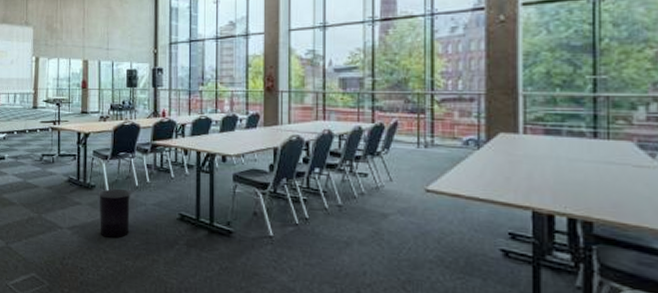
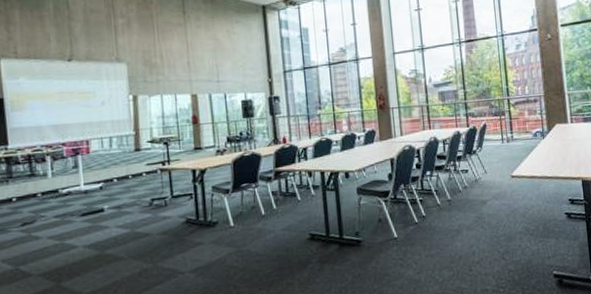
waste bin: present [98,188,131,238] -> none [221,220,260,272]

